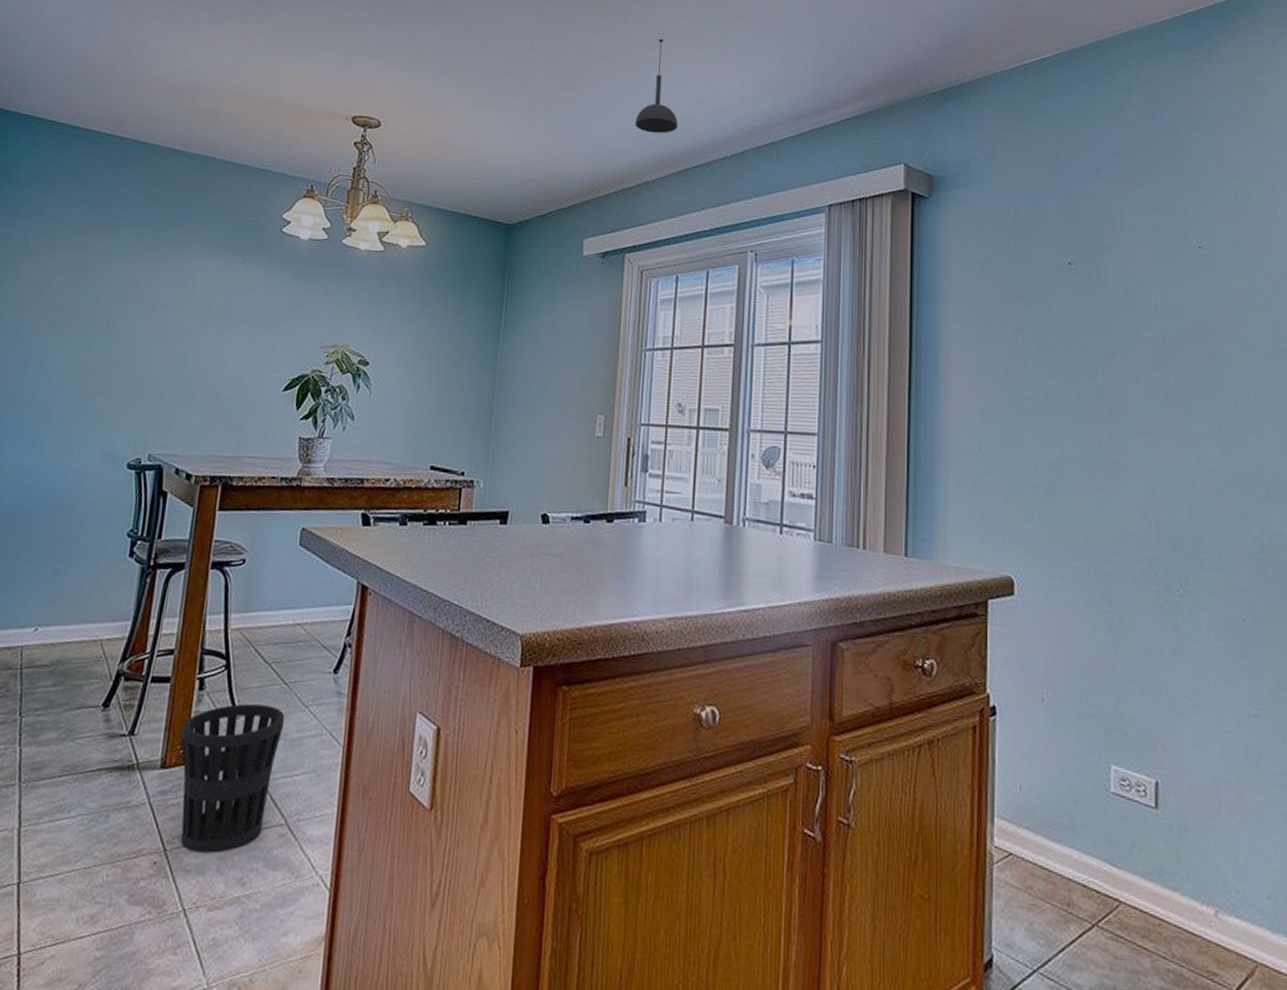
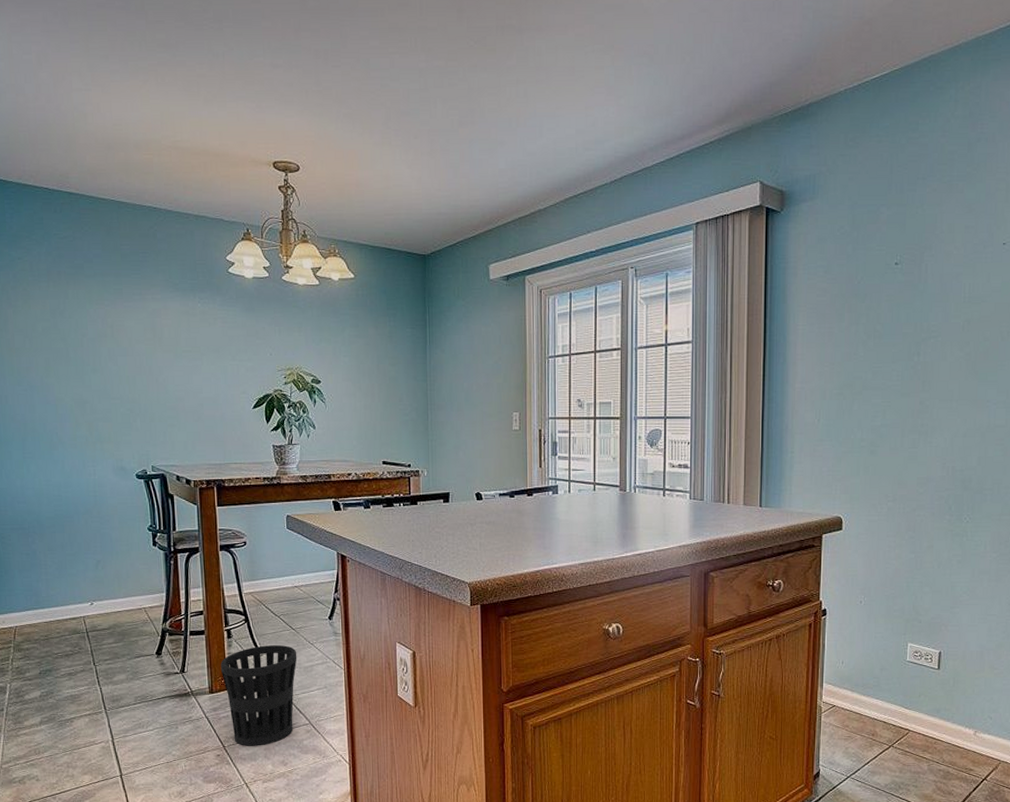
pendant light: present [634,38,679,133] -> none [525,71,563,164]

